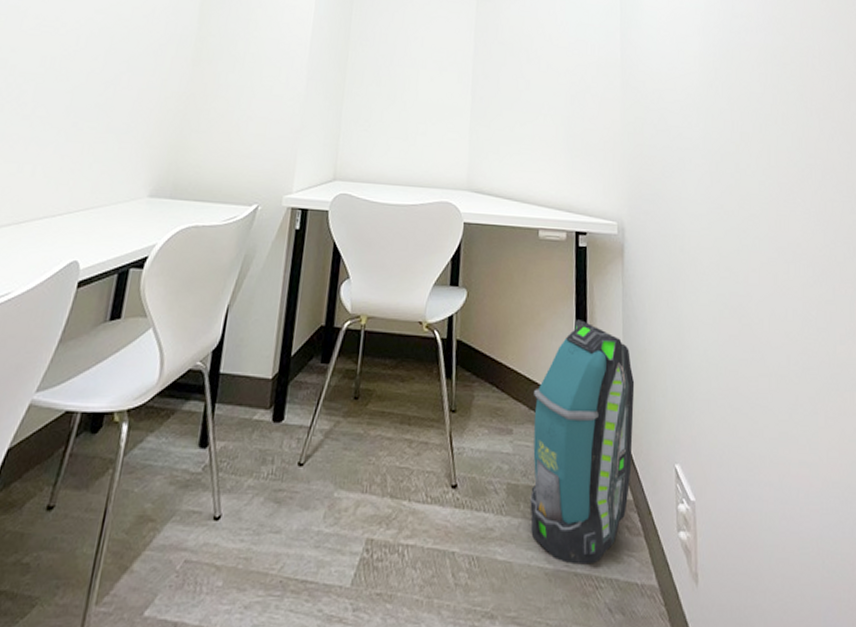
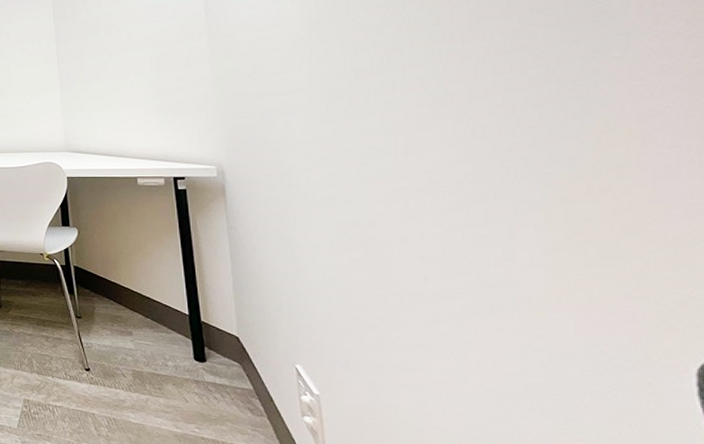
backpack: present [530,320,635,565] -> none [148,249,249,433]

